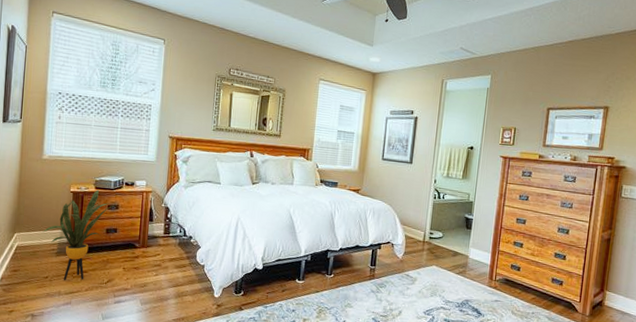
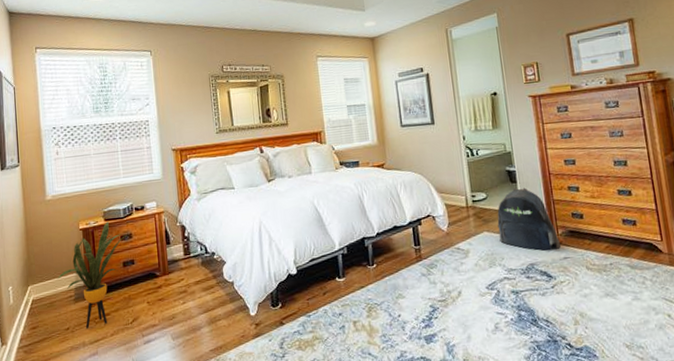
backpack: none [445,233,495,293] -> present [497,187,561,251]

